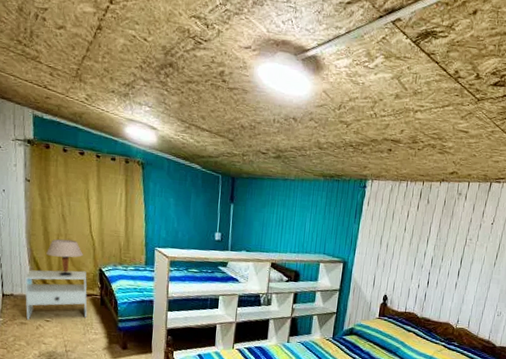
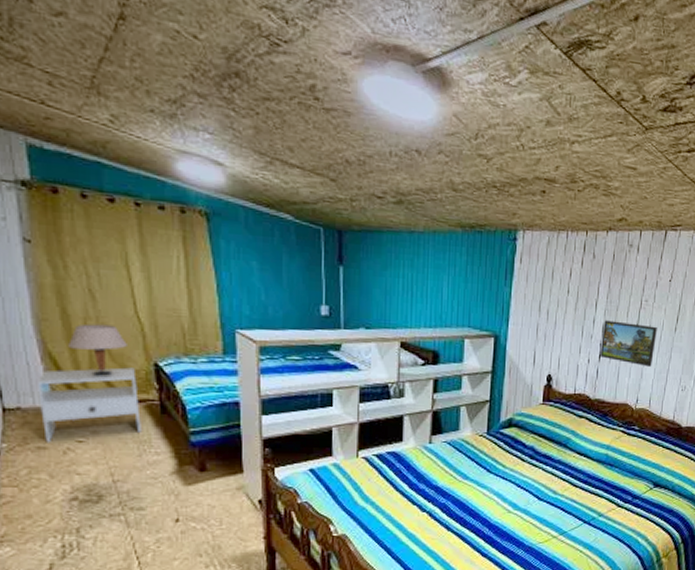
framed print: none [428,254,479,294] -> present [599,320,657,367]

